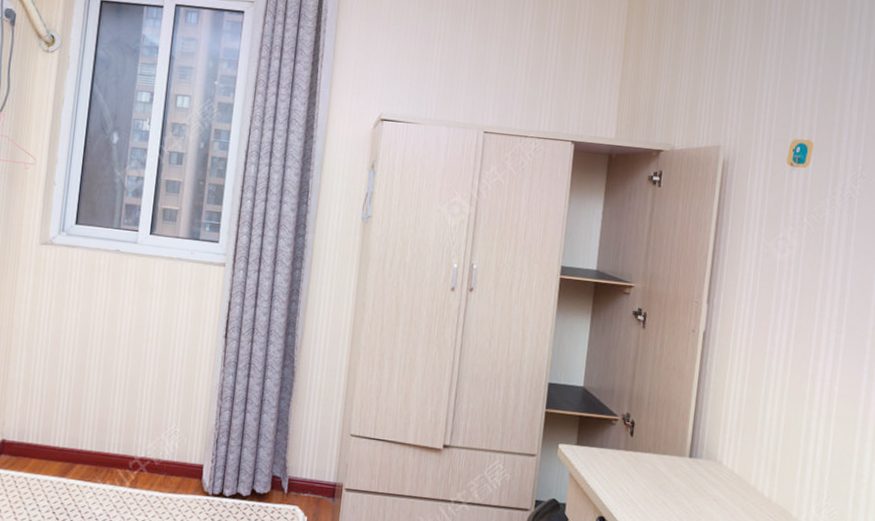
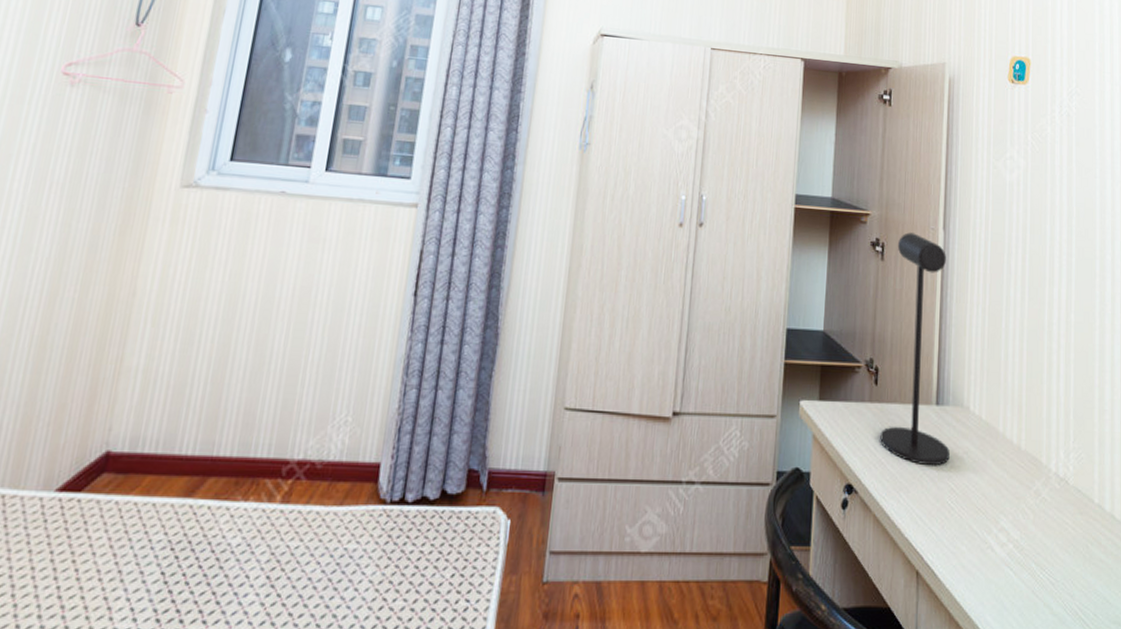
desk lamp: none [633,304,709,509] -> present [880,232,950,465]

